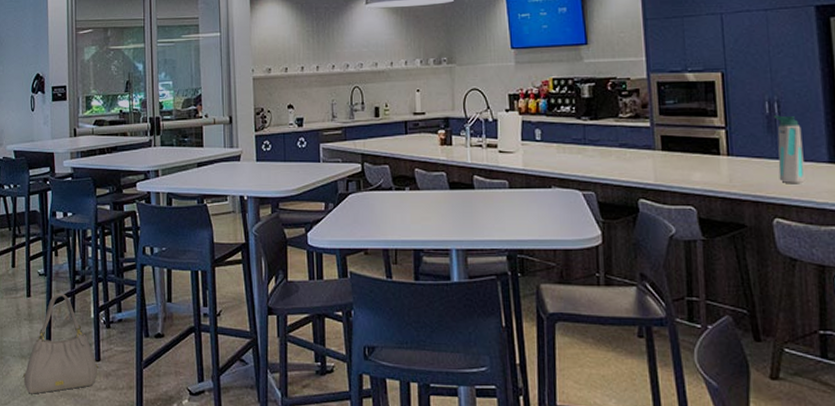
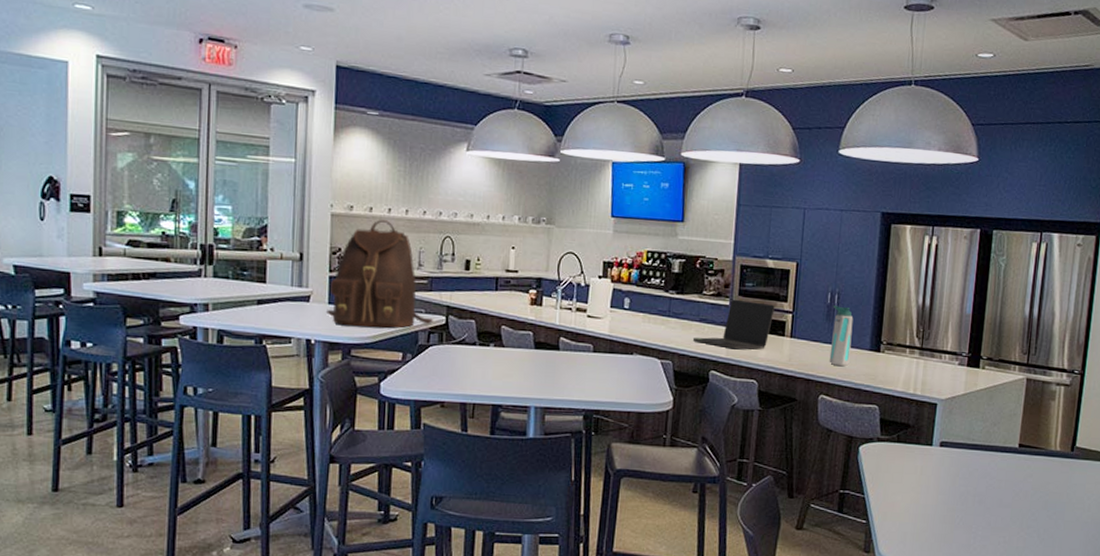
handbag: present [22,293,99,394] -> none [18,431,122,542]
backpack: none [255,78,351,181] -> present [327,220,434,328]
laptop: none [614,119,704,174] -> present [692,299,775,350]

